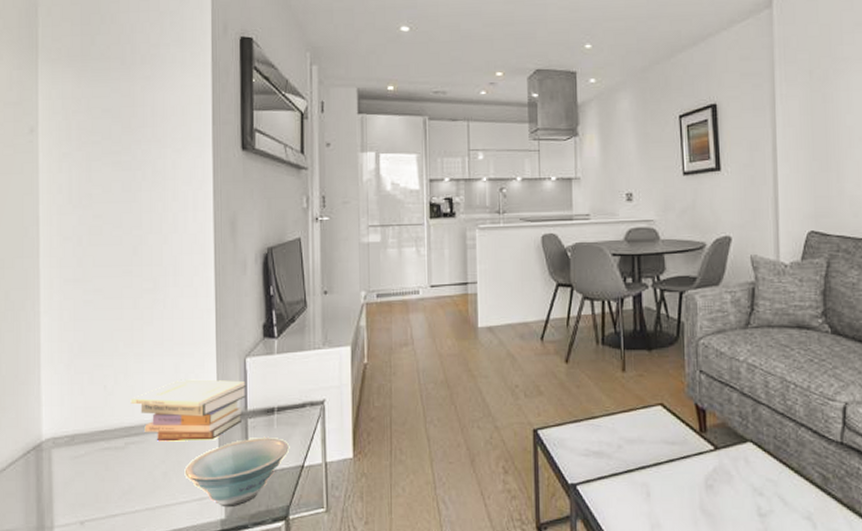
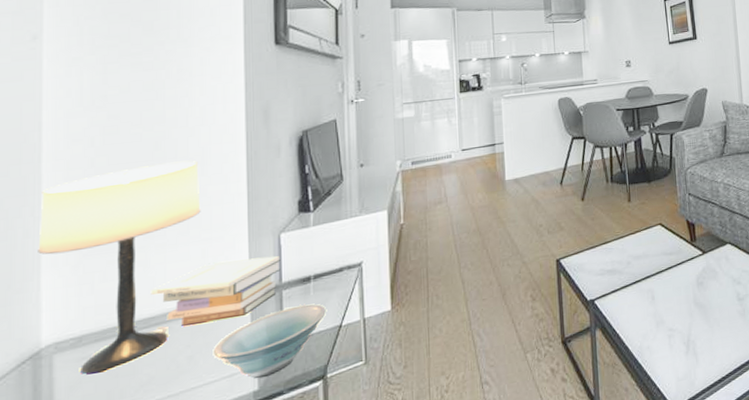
table lamp: none [38,269,174,472] -> present [38,161,201,374]

